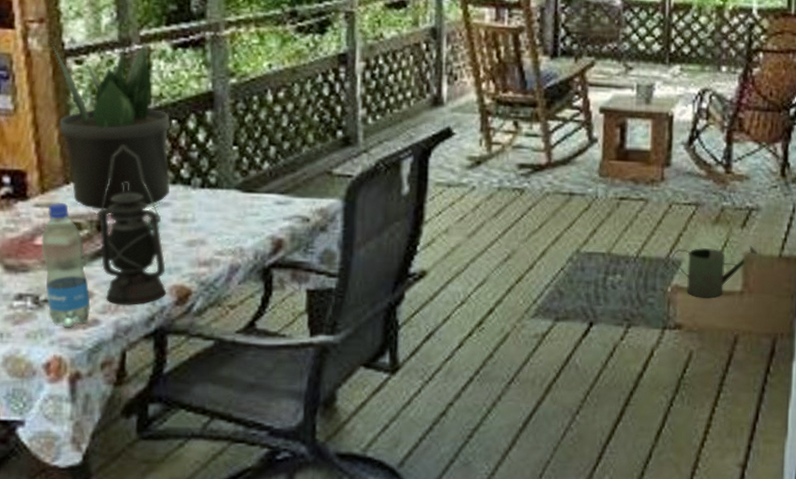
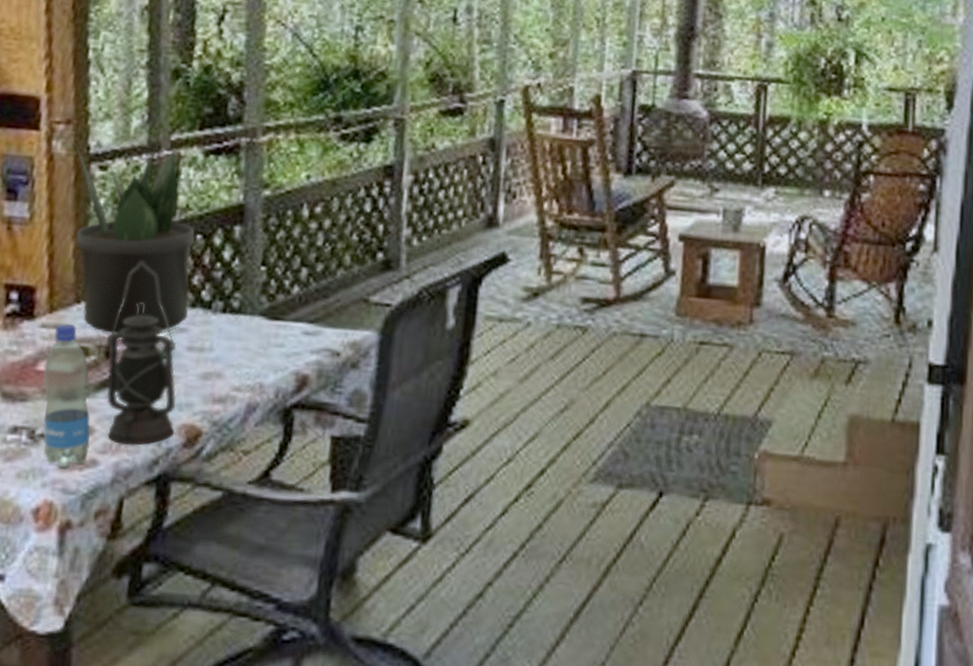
watering can: present [671,245,759,298] -> none [760,405,867,469]

